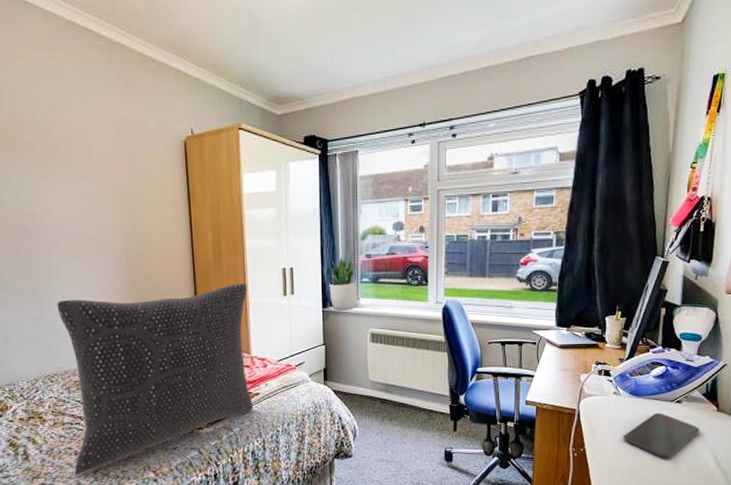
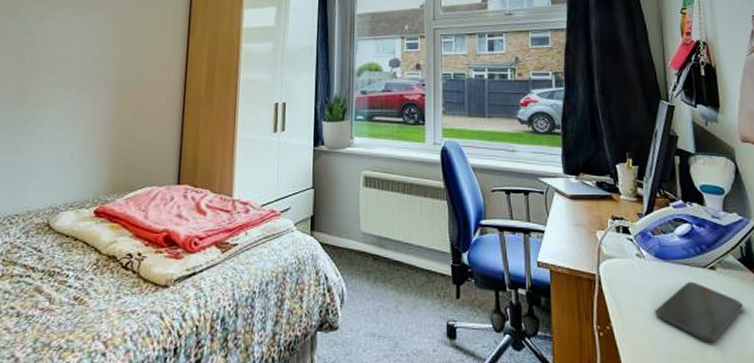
pillow: present [57,284,254,475] -> none [10,118,237,344]

